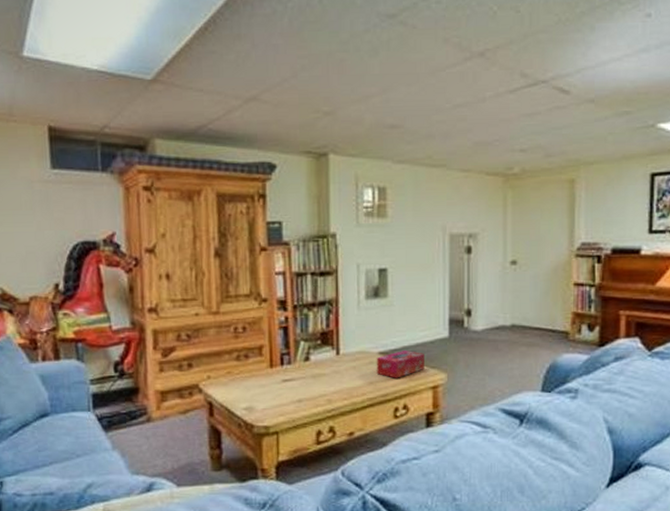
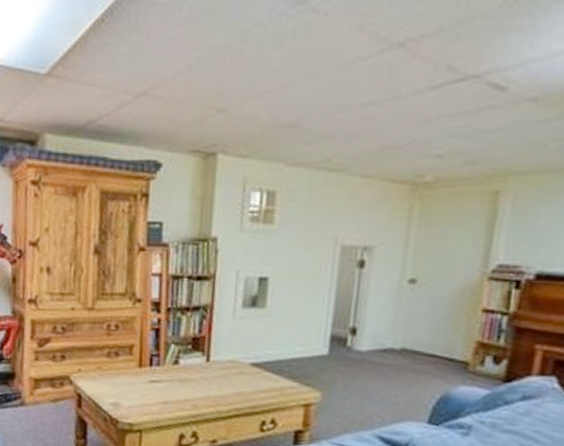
tissue box: present [376,350,424,378] -> none [246,364,299,392]

